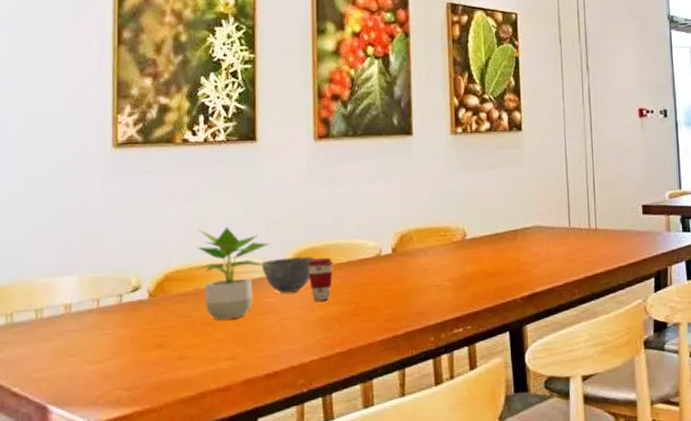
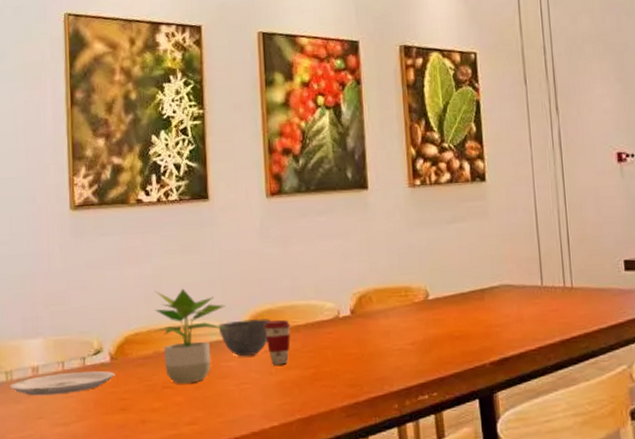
plate: none [39,307,153,334] -> present [10,370,115,396]

